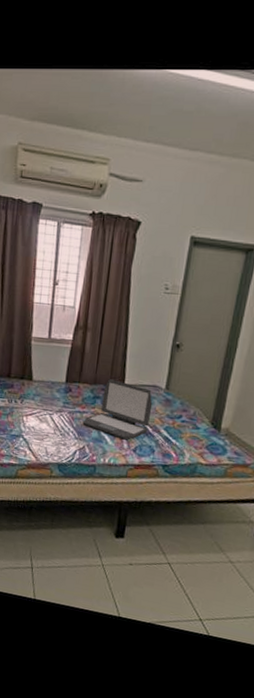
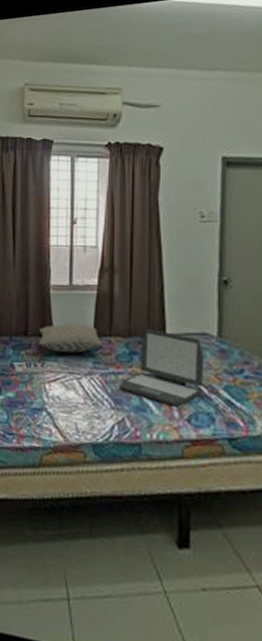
pillow: none [19,369,73,394] -> present [39,322,103,353]

